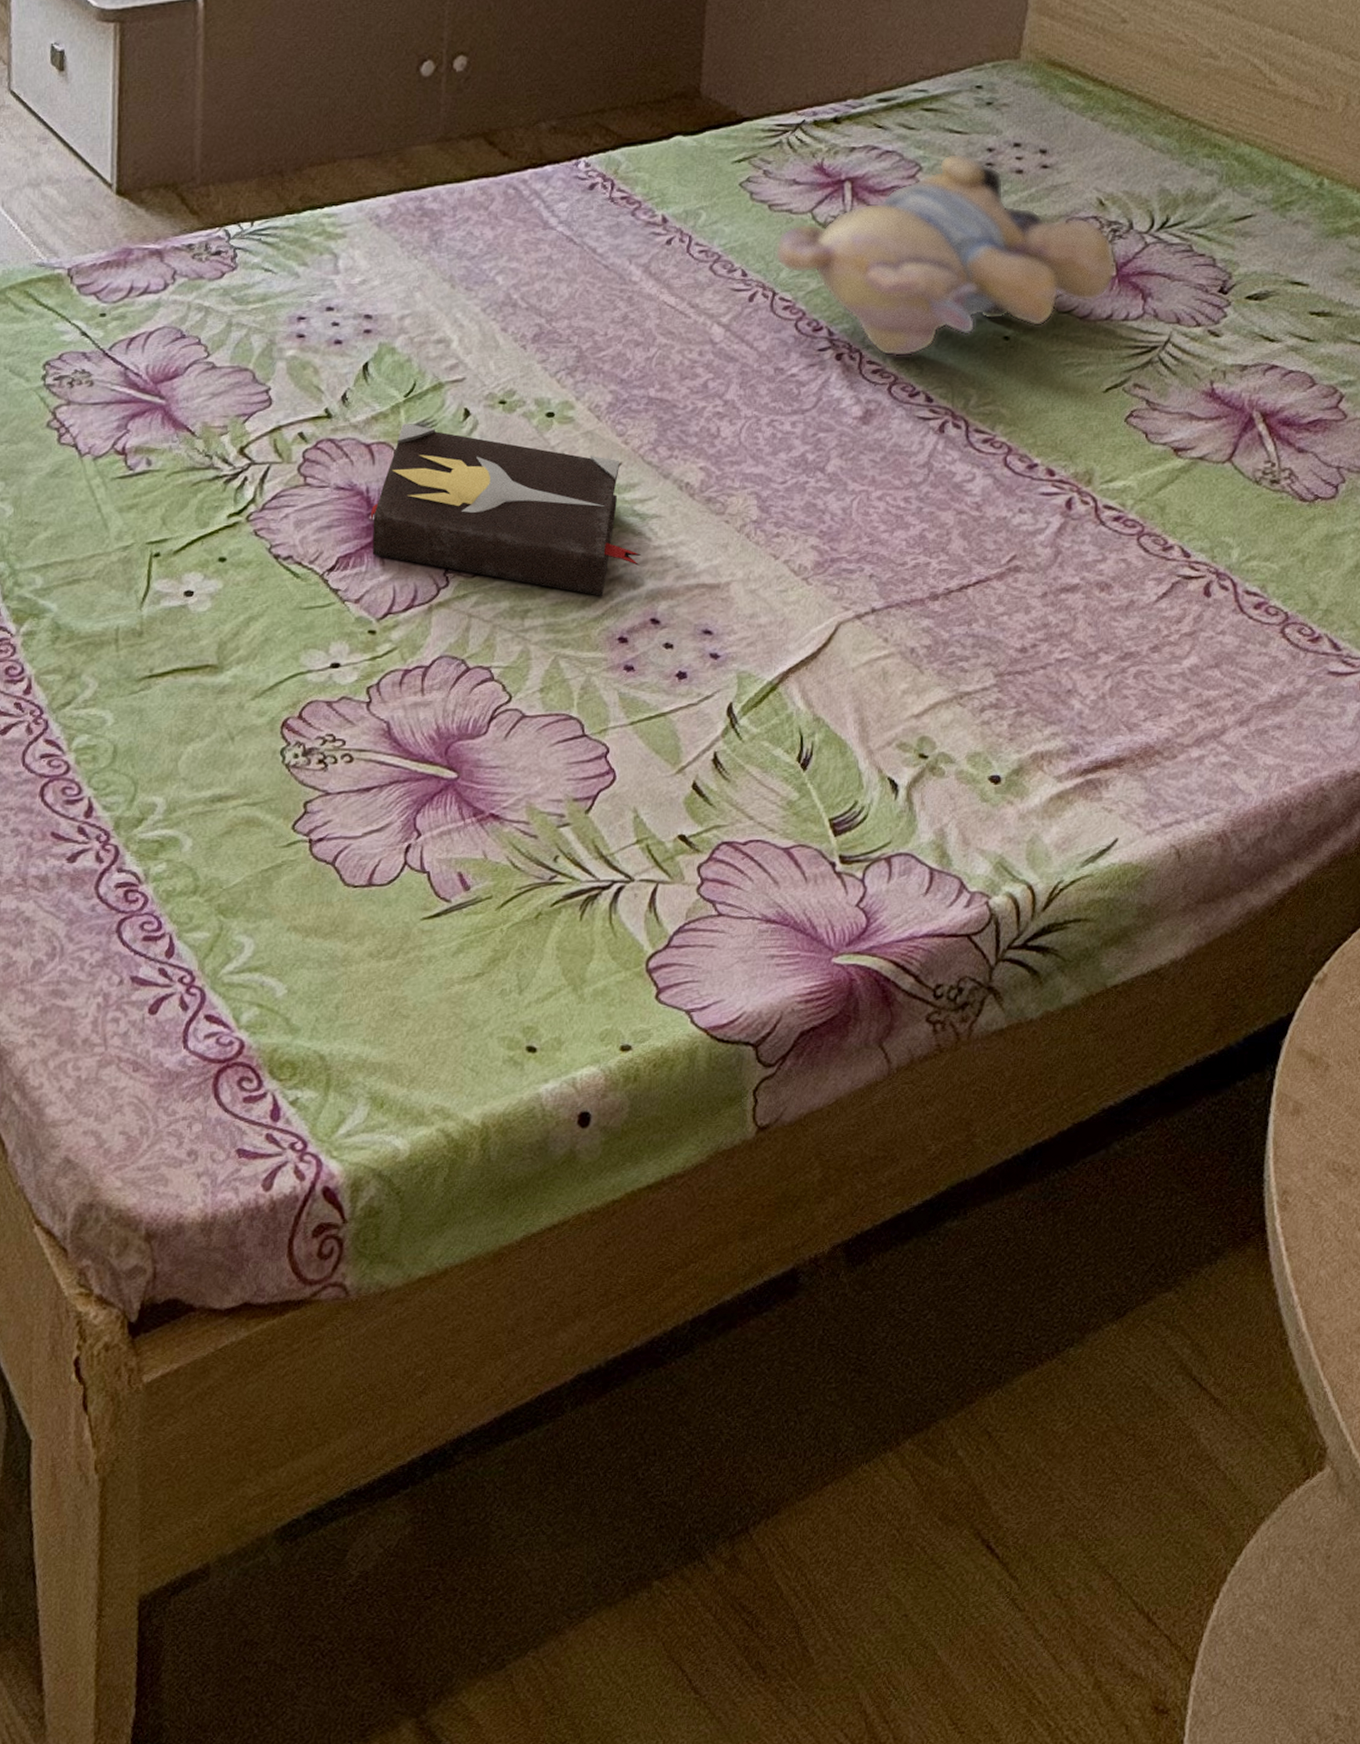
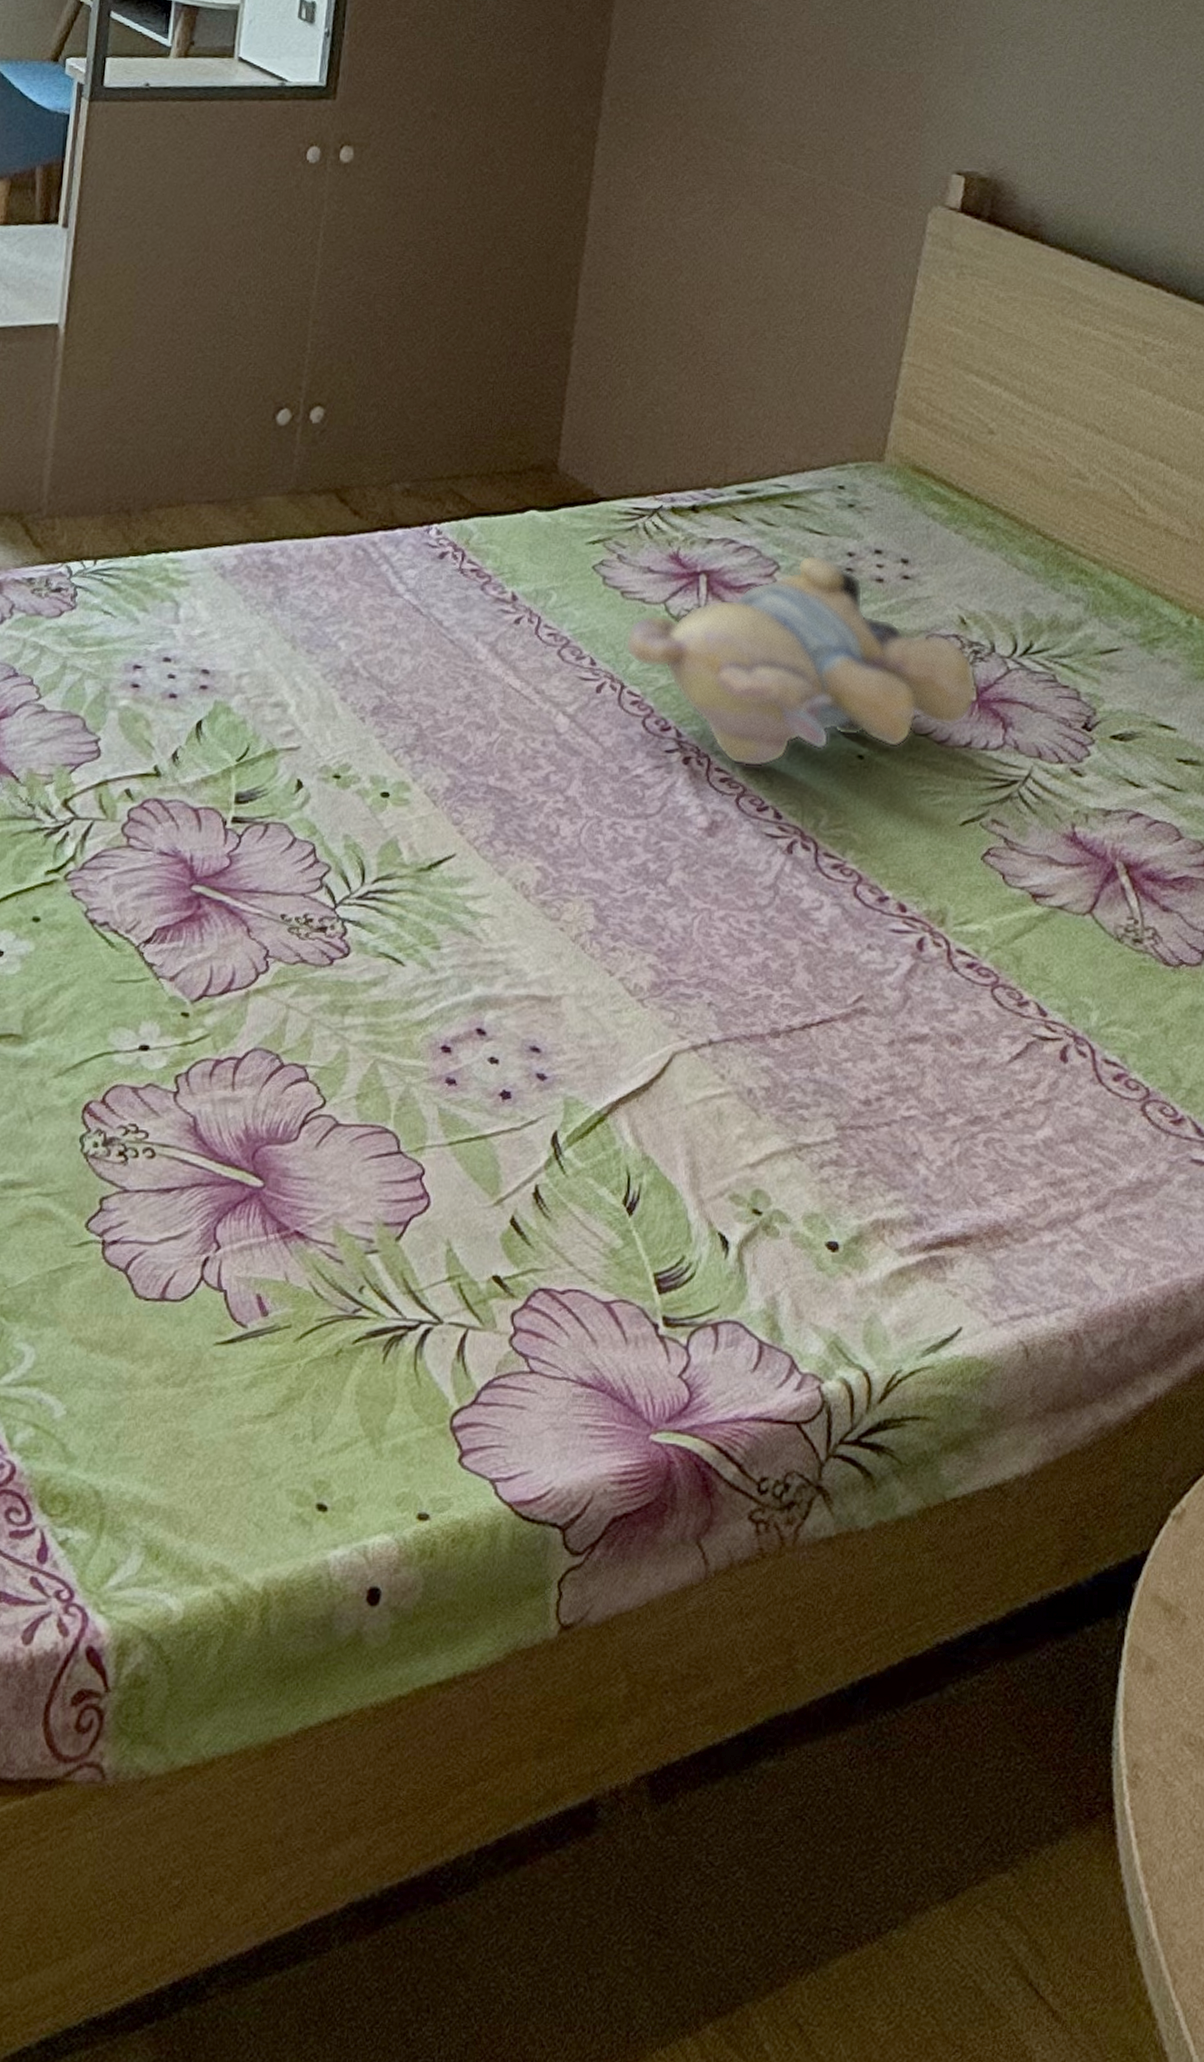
hardback book: present [370,423,642,596] -> none [191,789,471,998]

